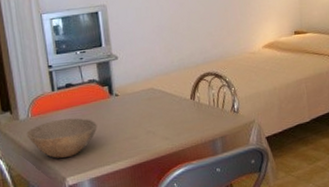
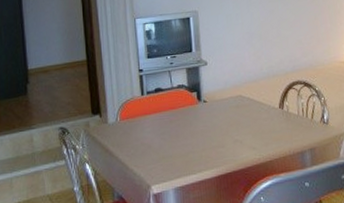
bowl: present [26,118,97,159] -> none [114,123,185,165]

